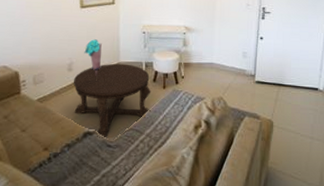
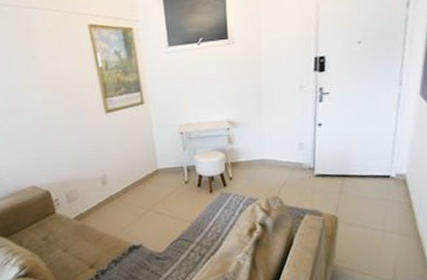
coffee table: present [73,63,151,138] -> none [109,170,198,251]
bouquet: present [84,39,102,81] -> none [117,147,138,192]

